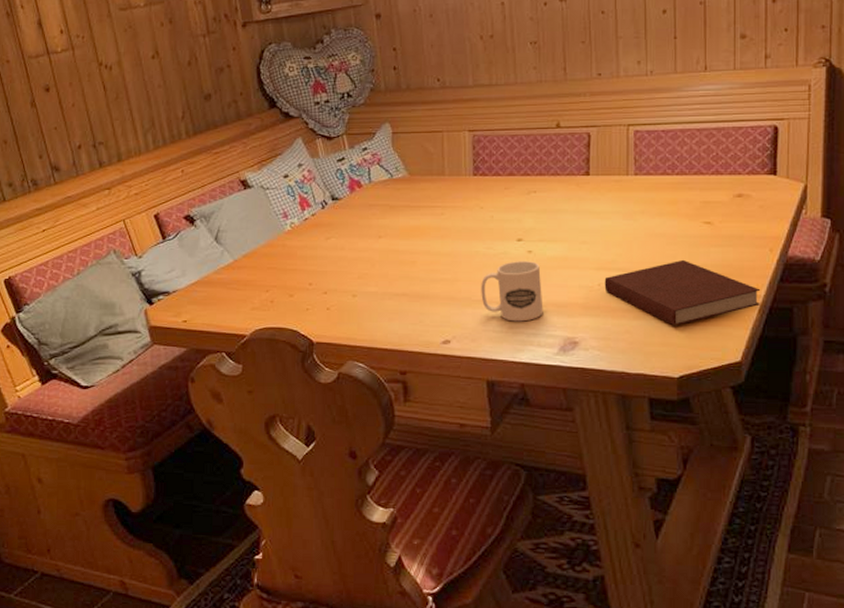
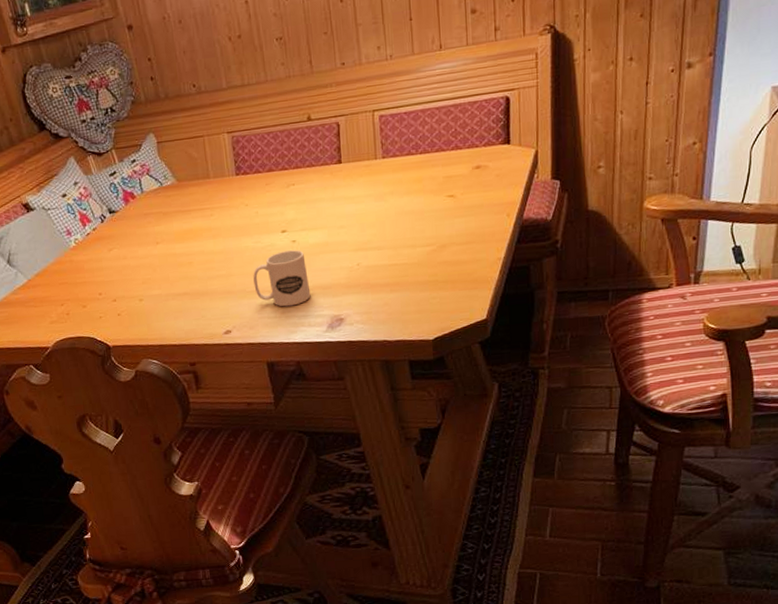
notebook: present [604,259,761,326] -> none [362,232,502,294]

